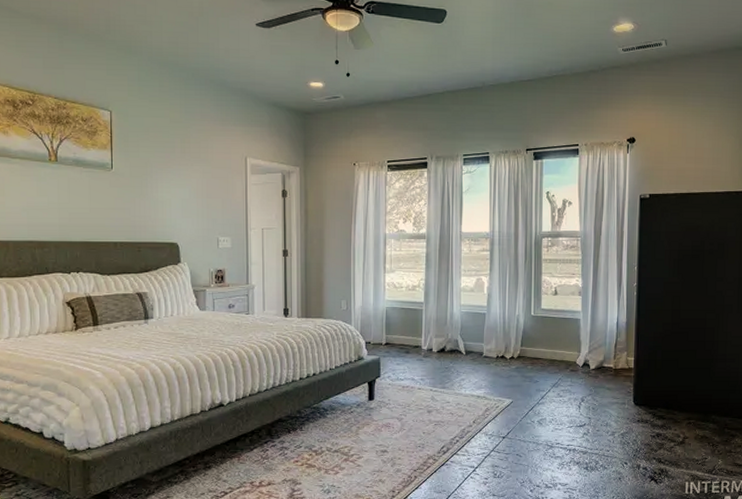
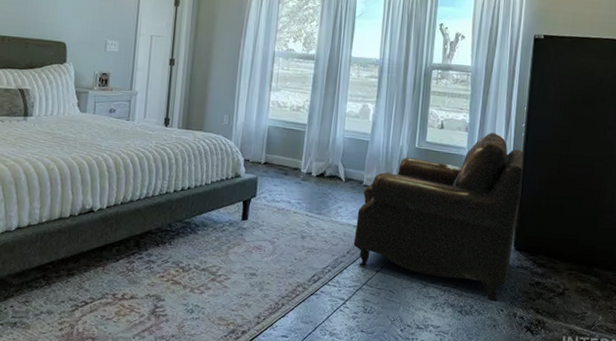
leather: none [478,295,637,456] -> present [353,133,524,302]

